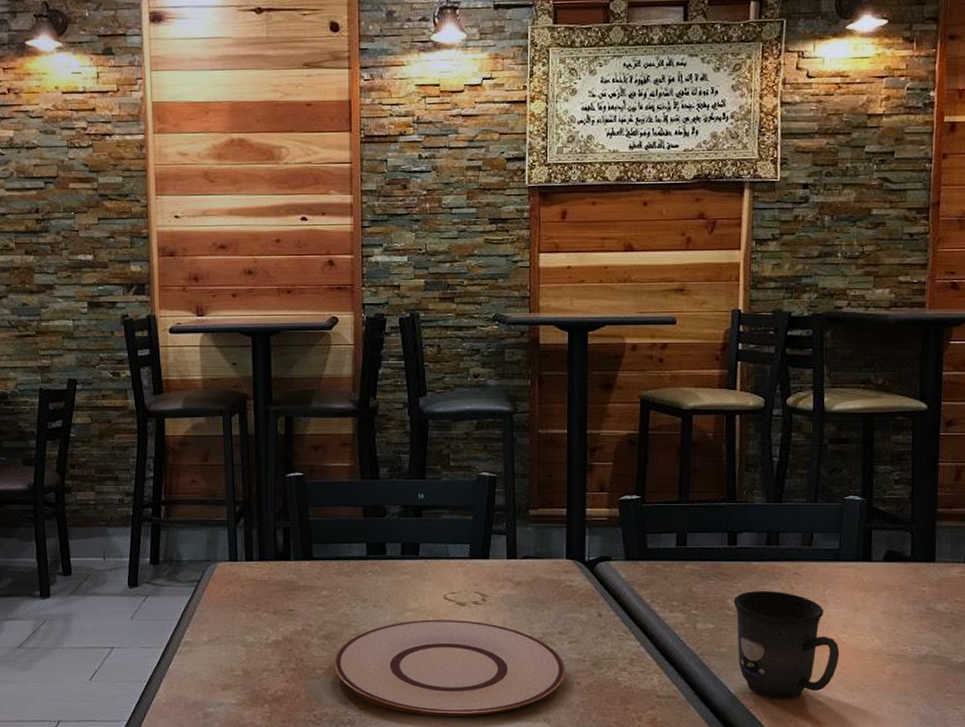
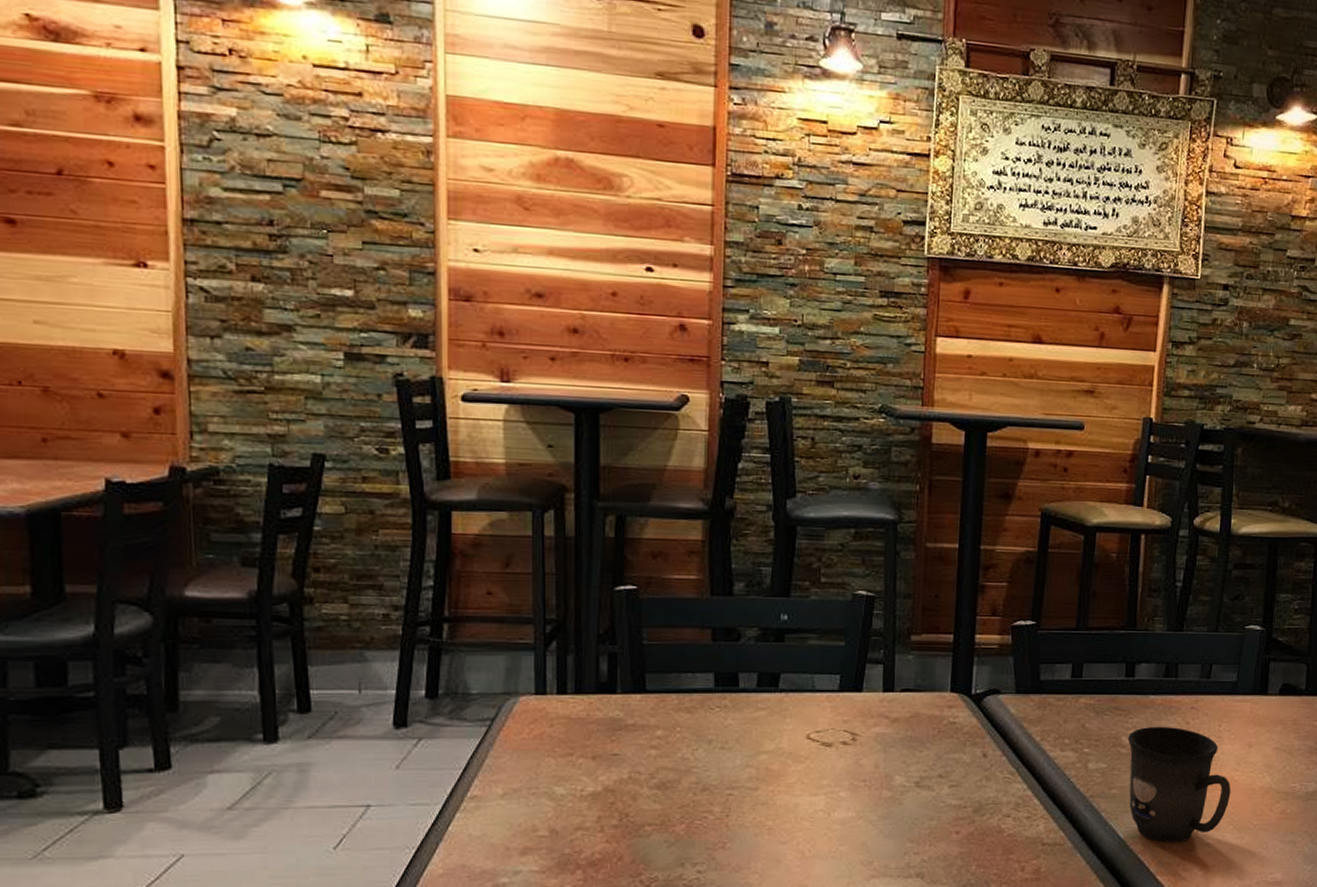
plate: present [334,619,566,717] -> none [668,763,944,877]

